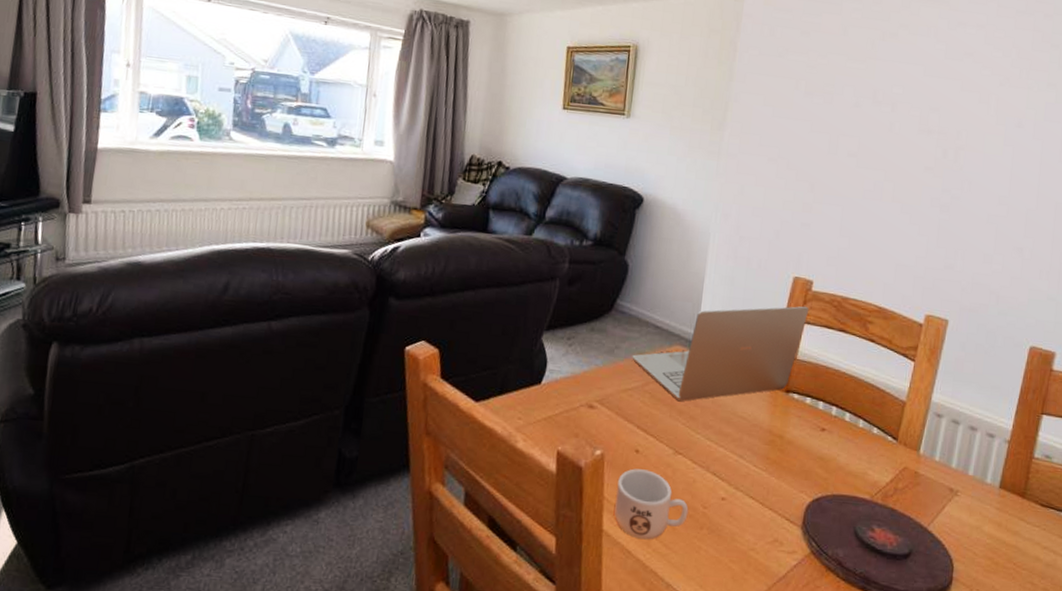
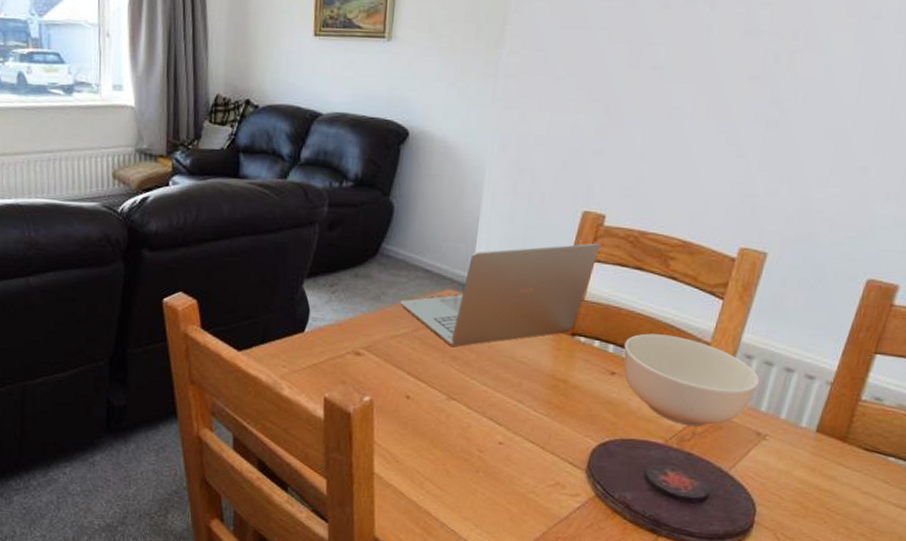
mug: present [613,468,689,540] -> none [385,414,464,482]
bowl: none [832,391,950,483] -> present [623,333,760,427]

